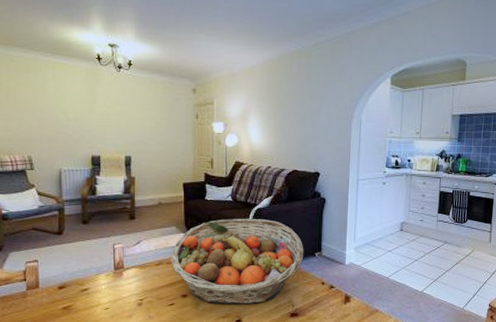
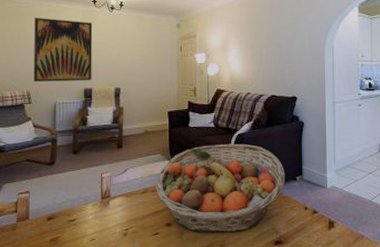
wall art: none [31,74,100,148] -> present [33,18,93,82]

